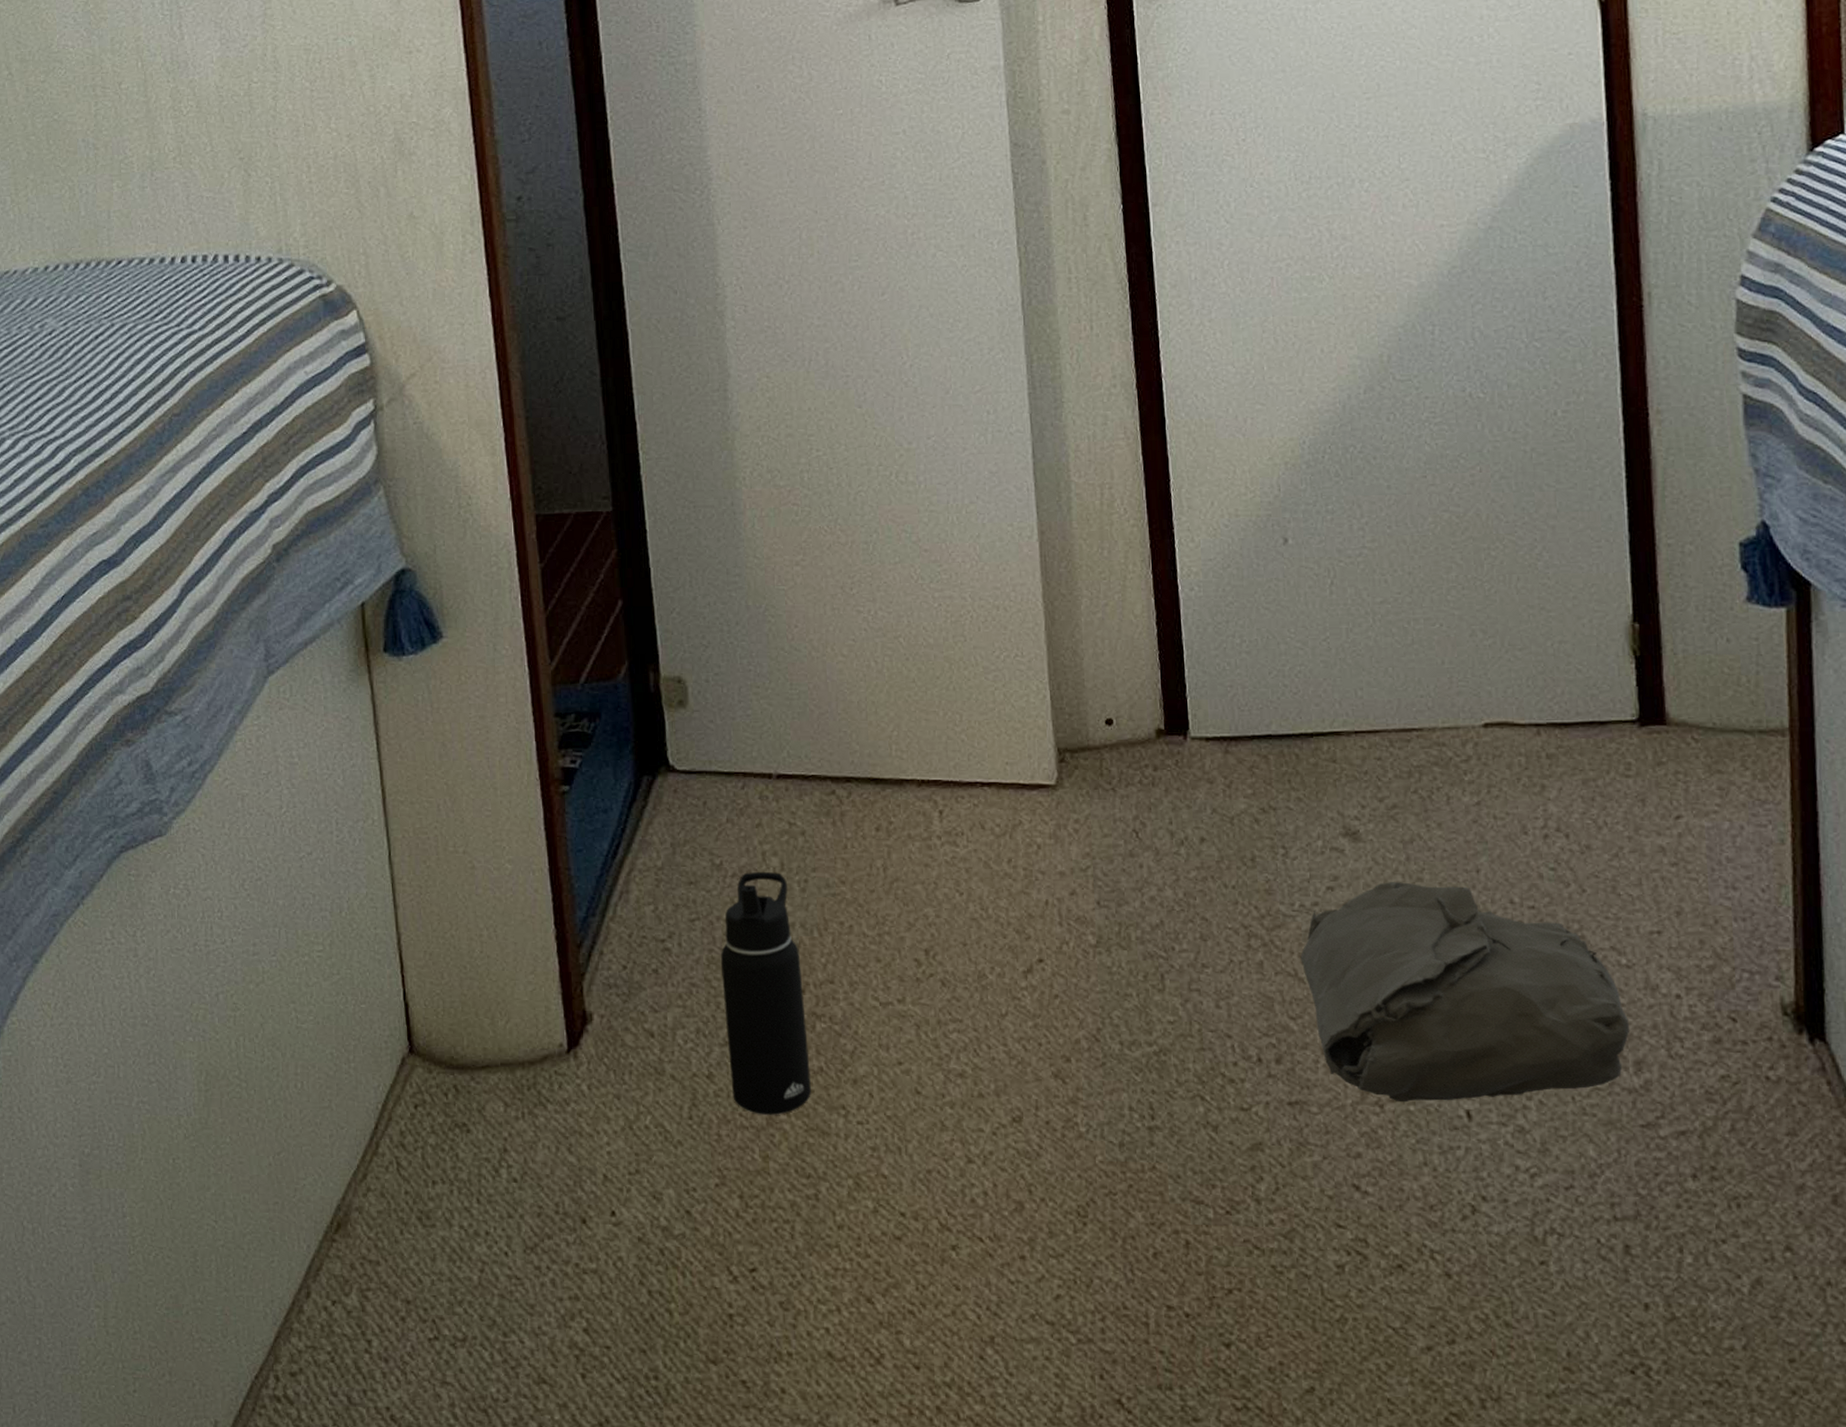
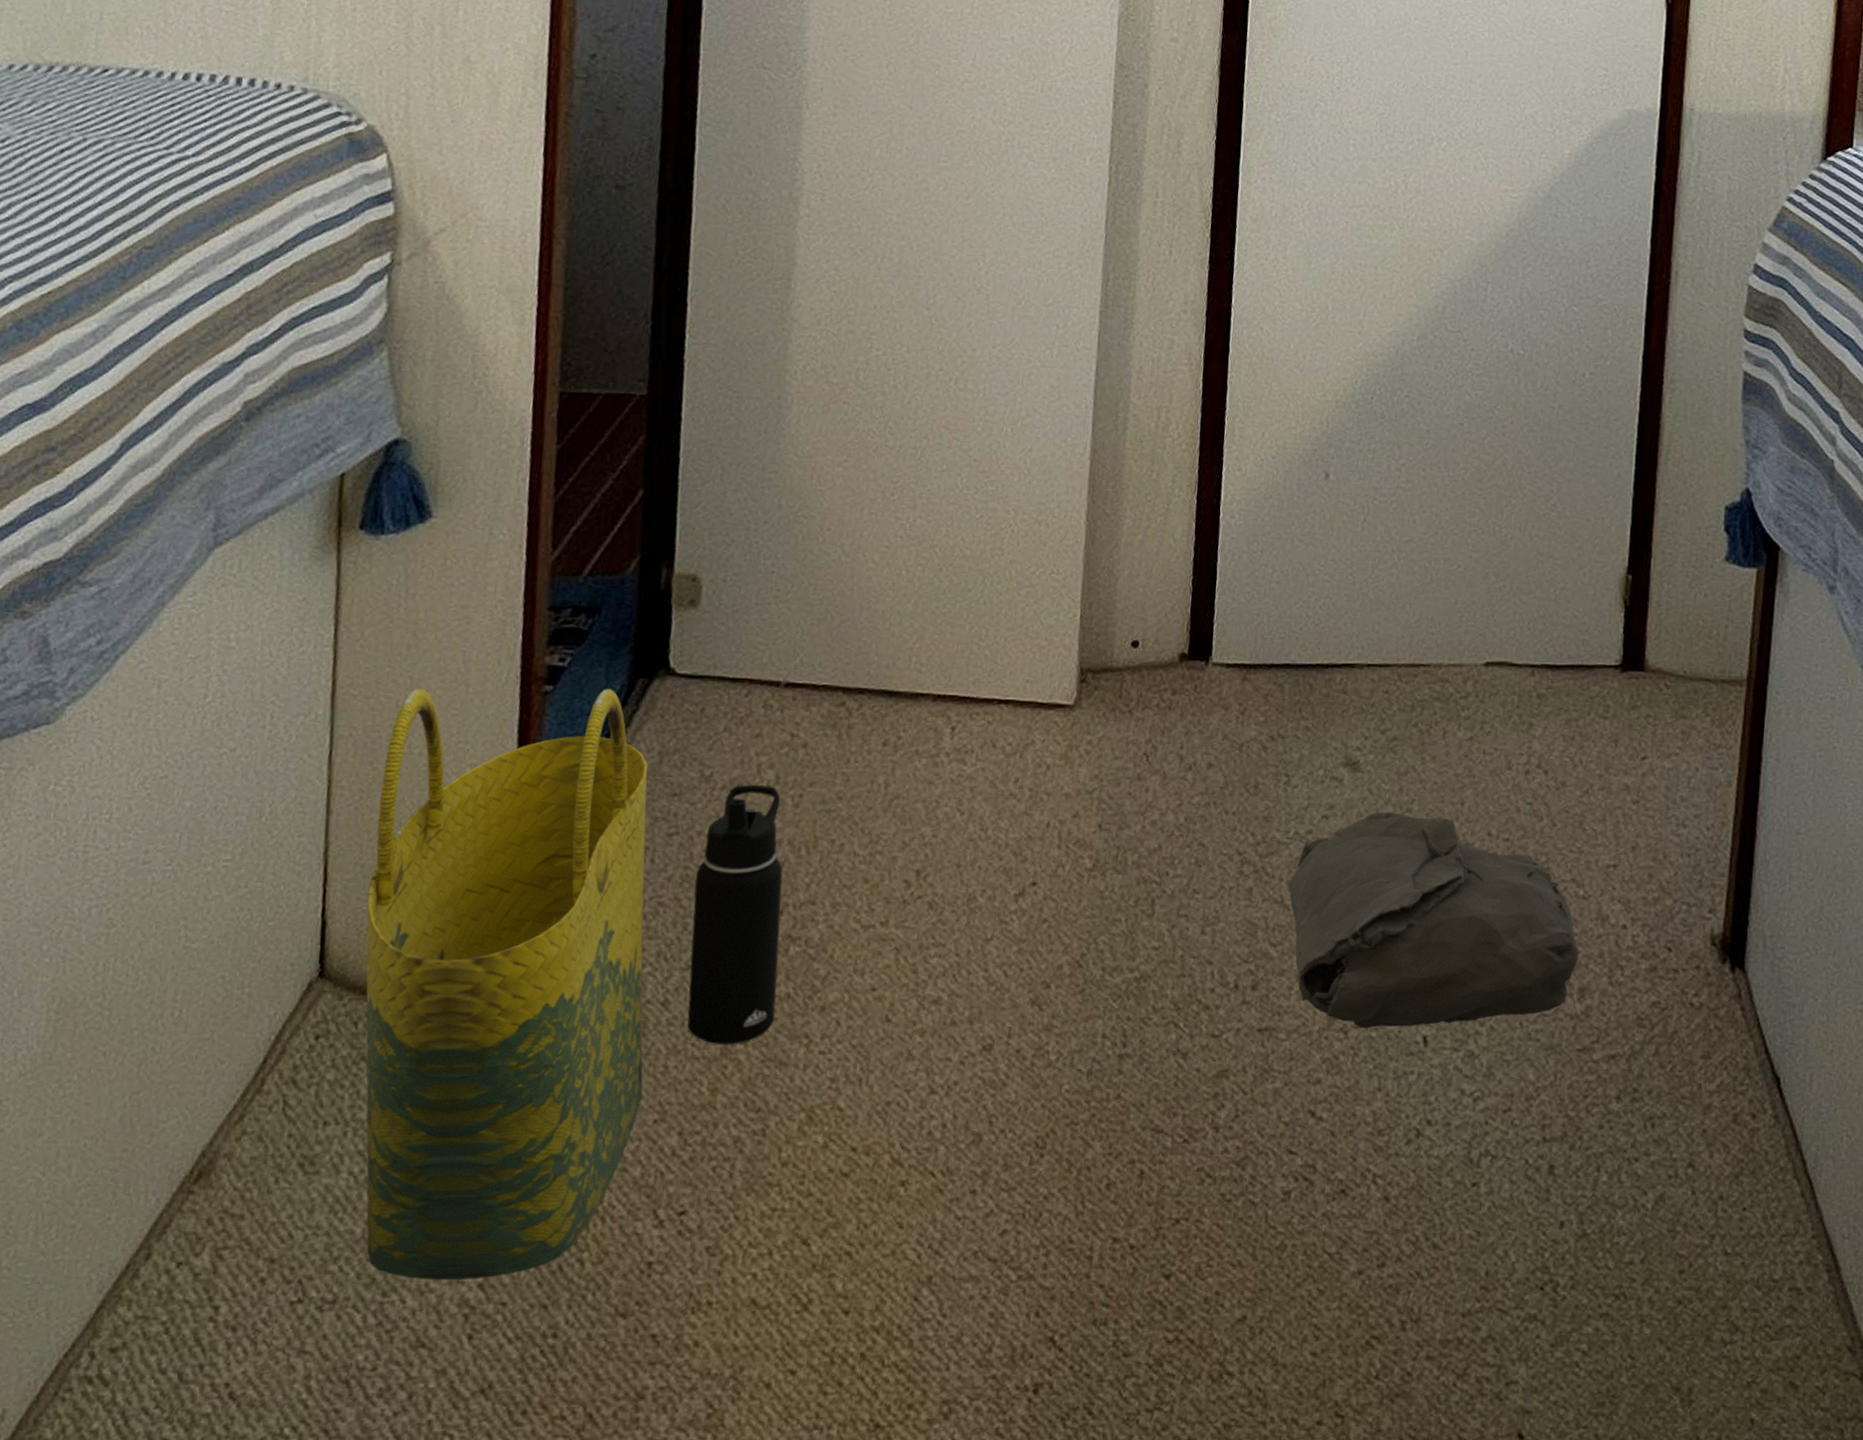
tote bag: none [435,787,702,1325] -> present [366,688,648,1281]

